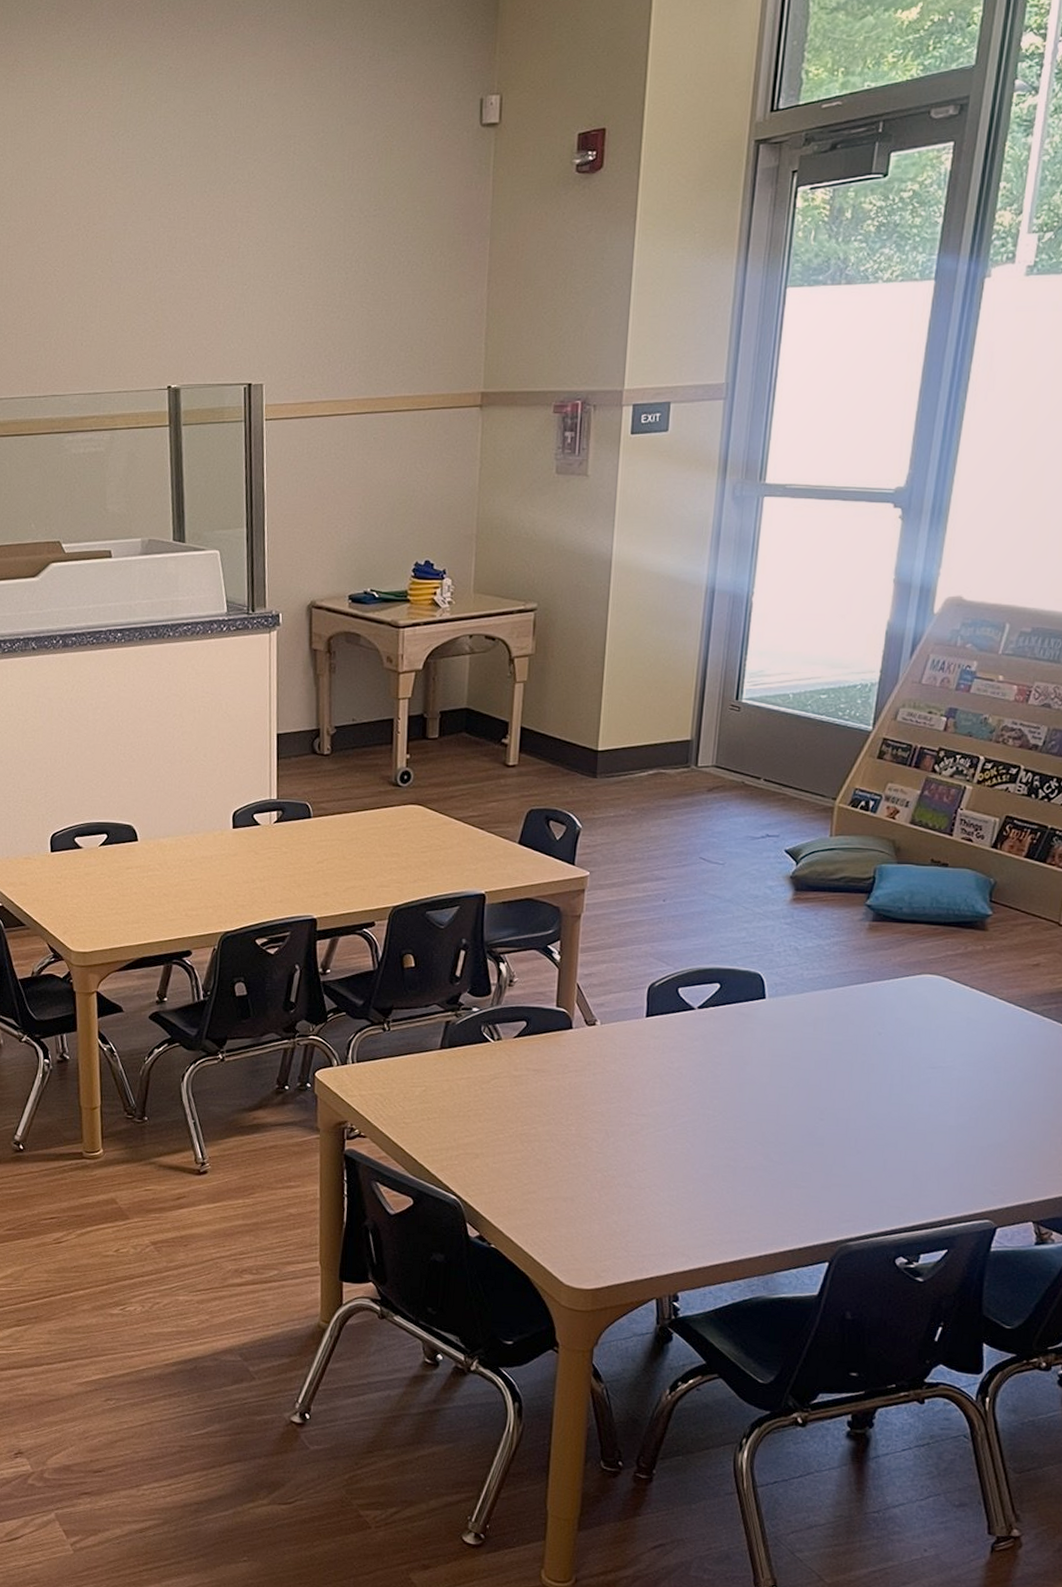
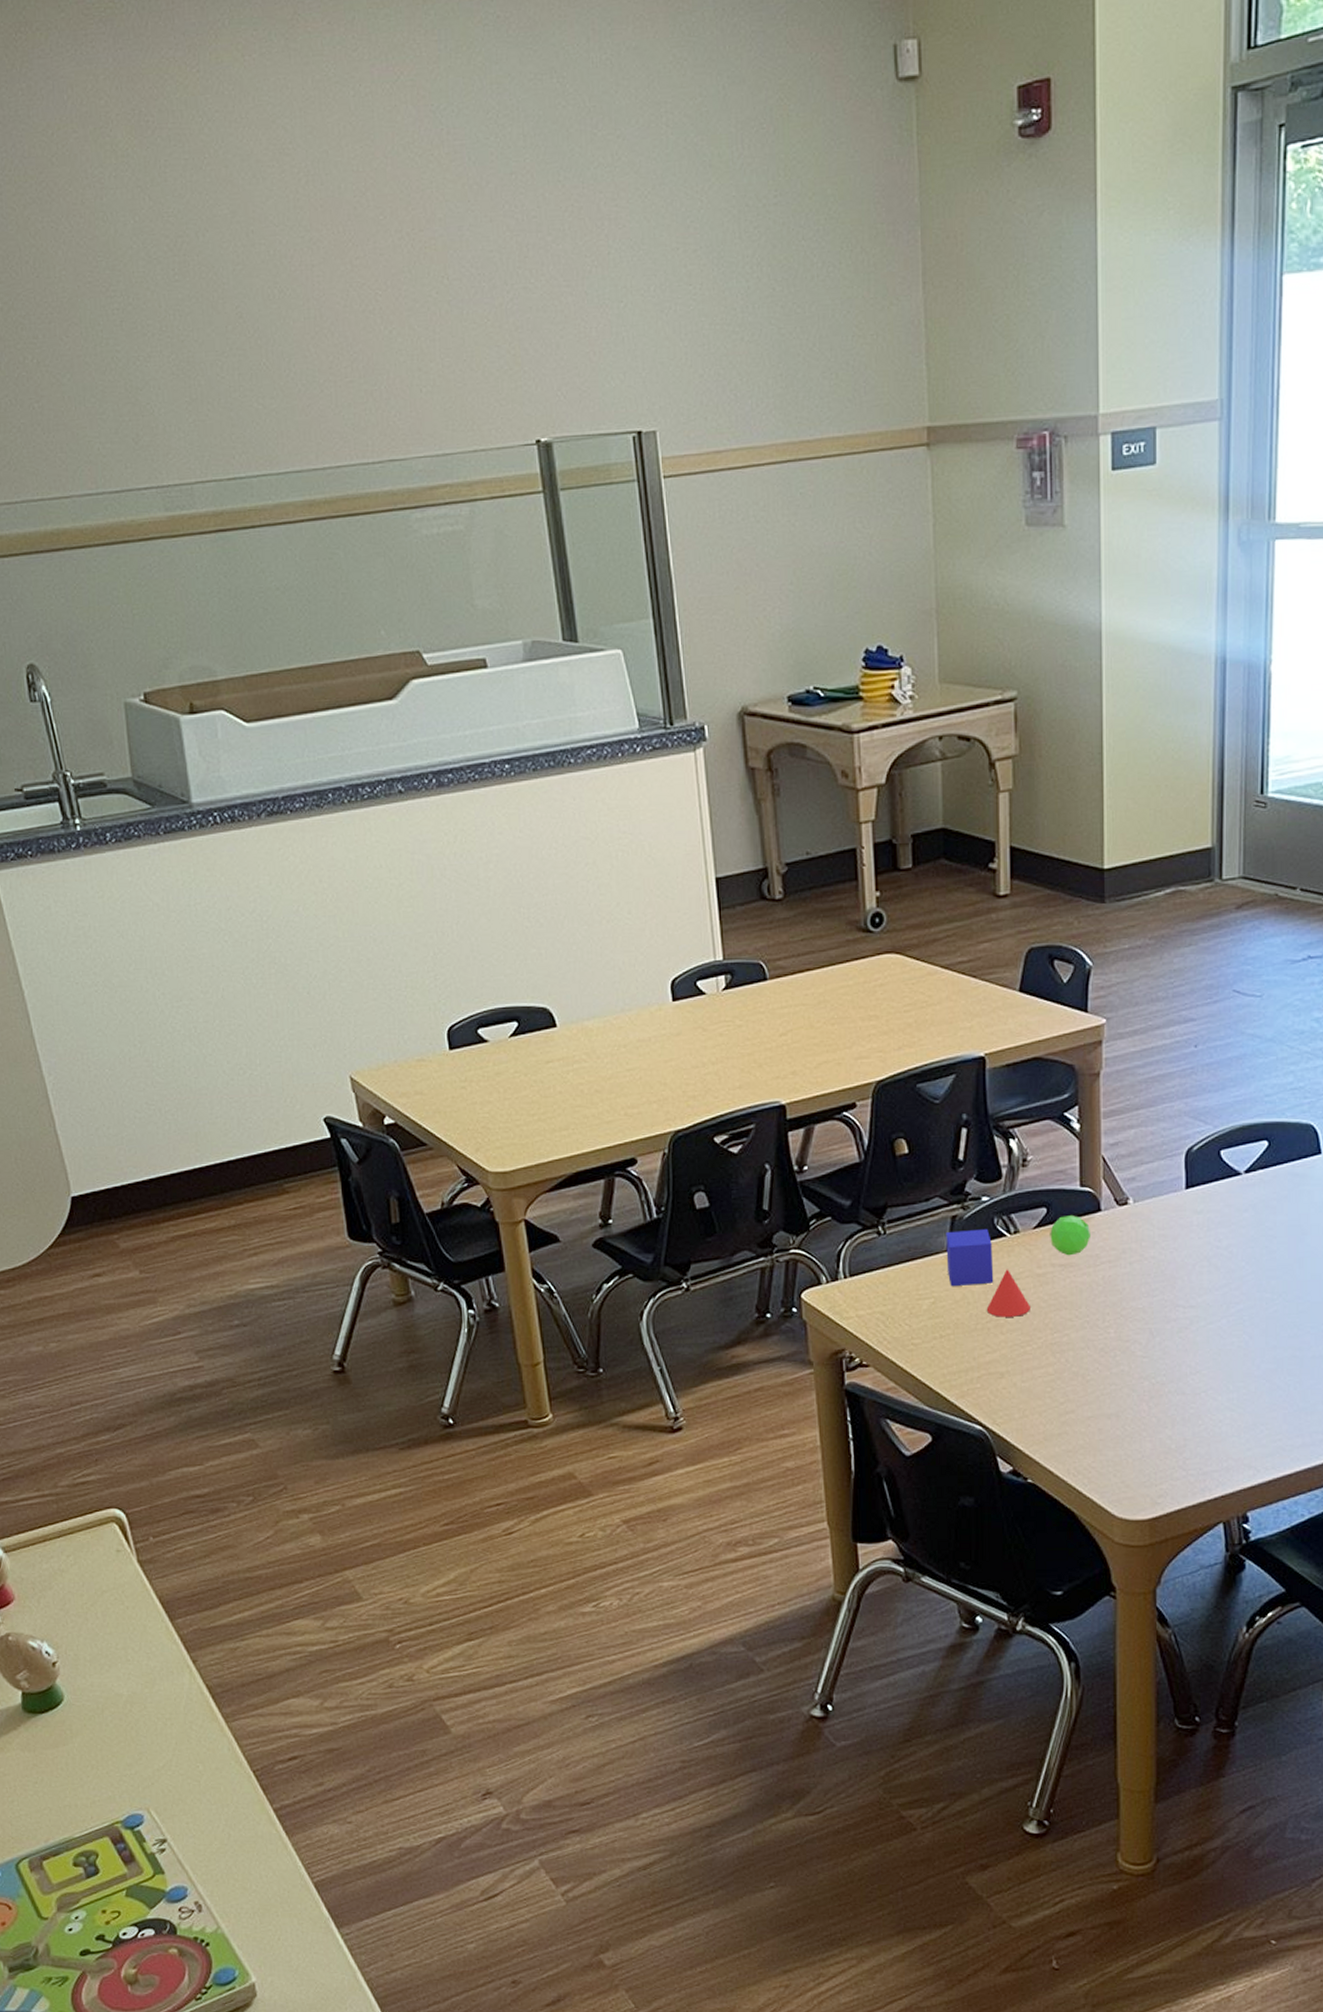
toy block set: none [438,1029,562,1109] -> present [946,1214,1090,1317]

